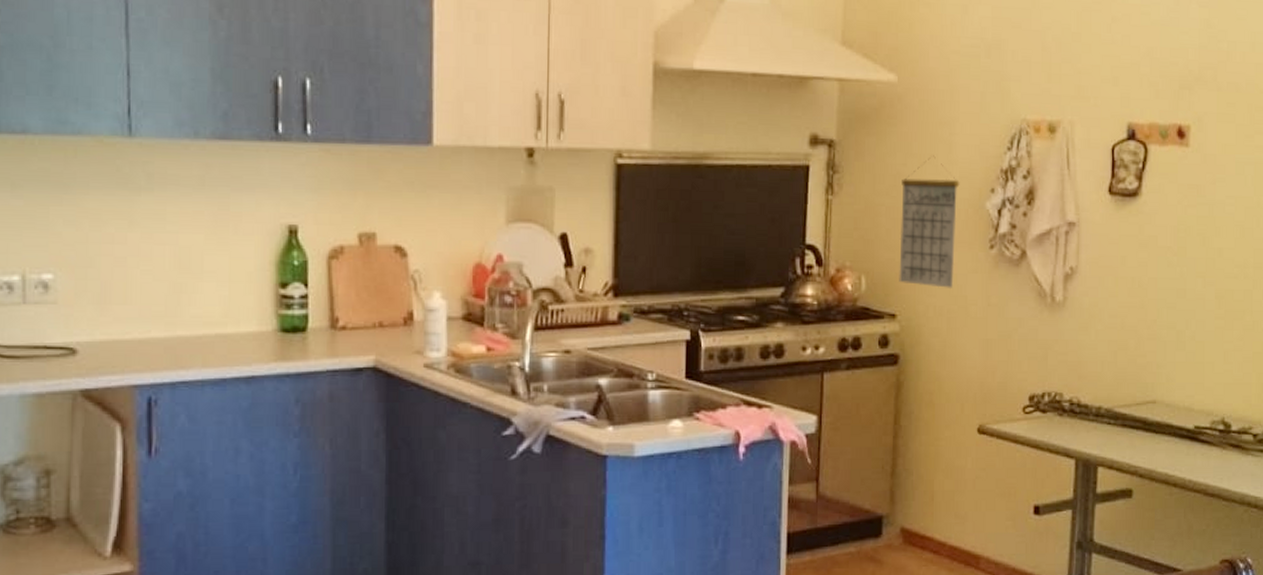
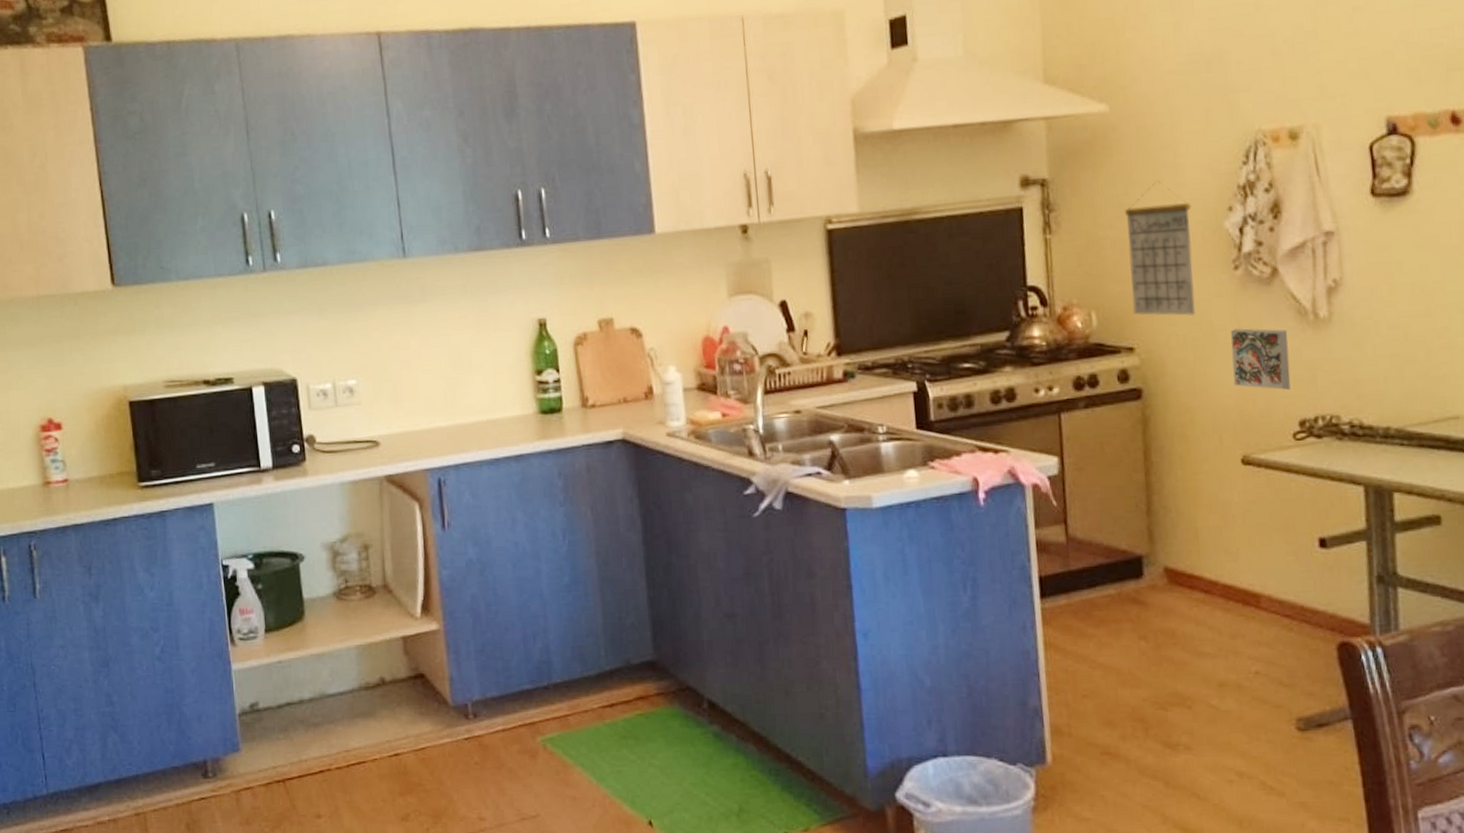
decorative tile: none [978,305,1028,366] -> present [1230,328,1291,390]

